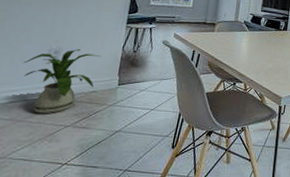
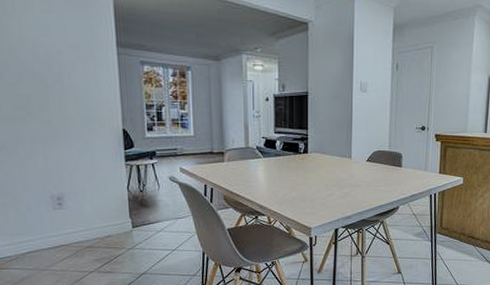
house plant: present [23,49,102,114] -> none [28,193,107,262]

